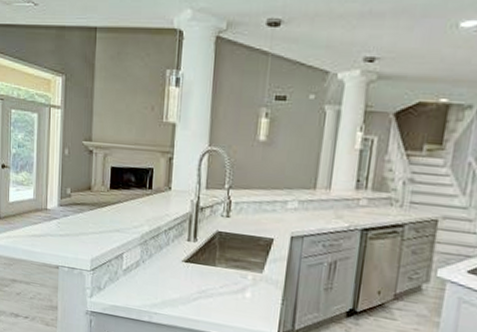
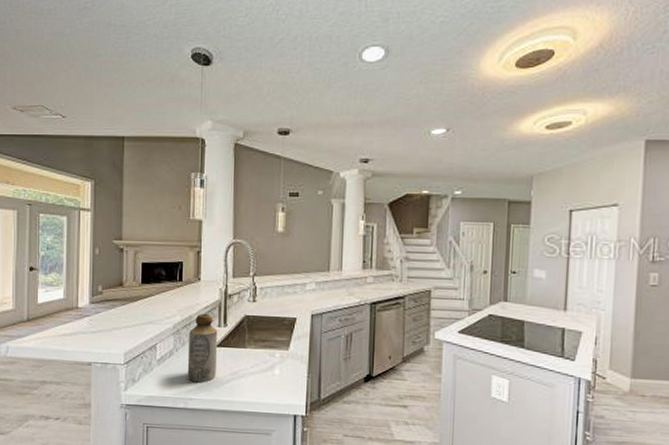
bottle: none [153,225,187,298] -> present [187,313,218,382]

